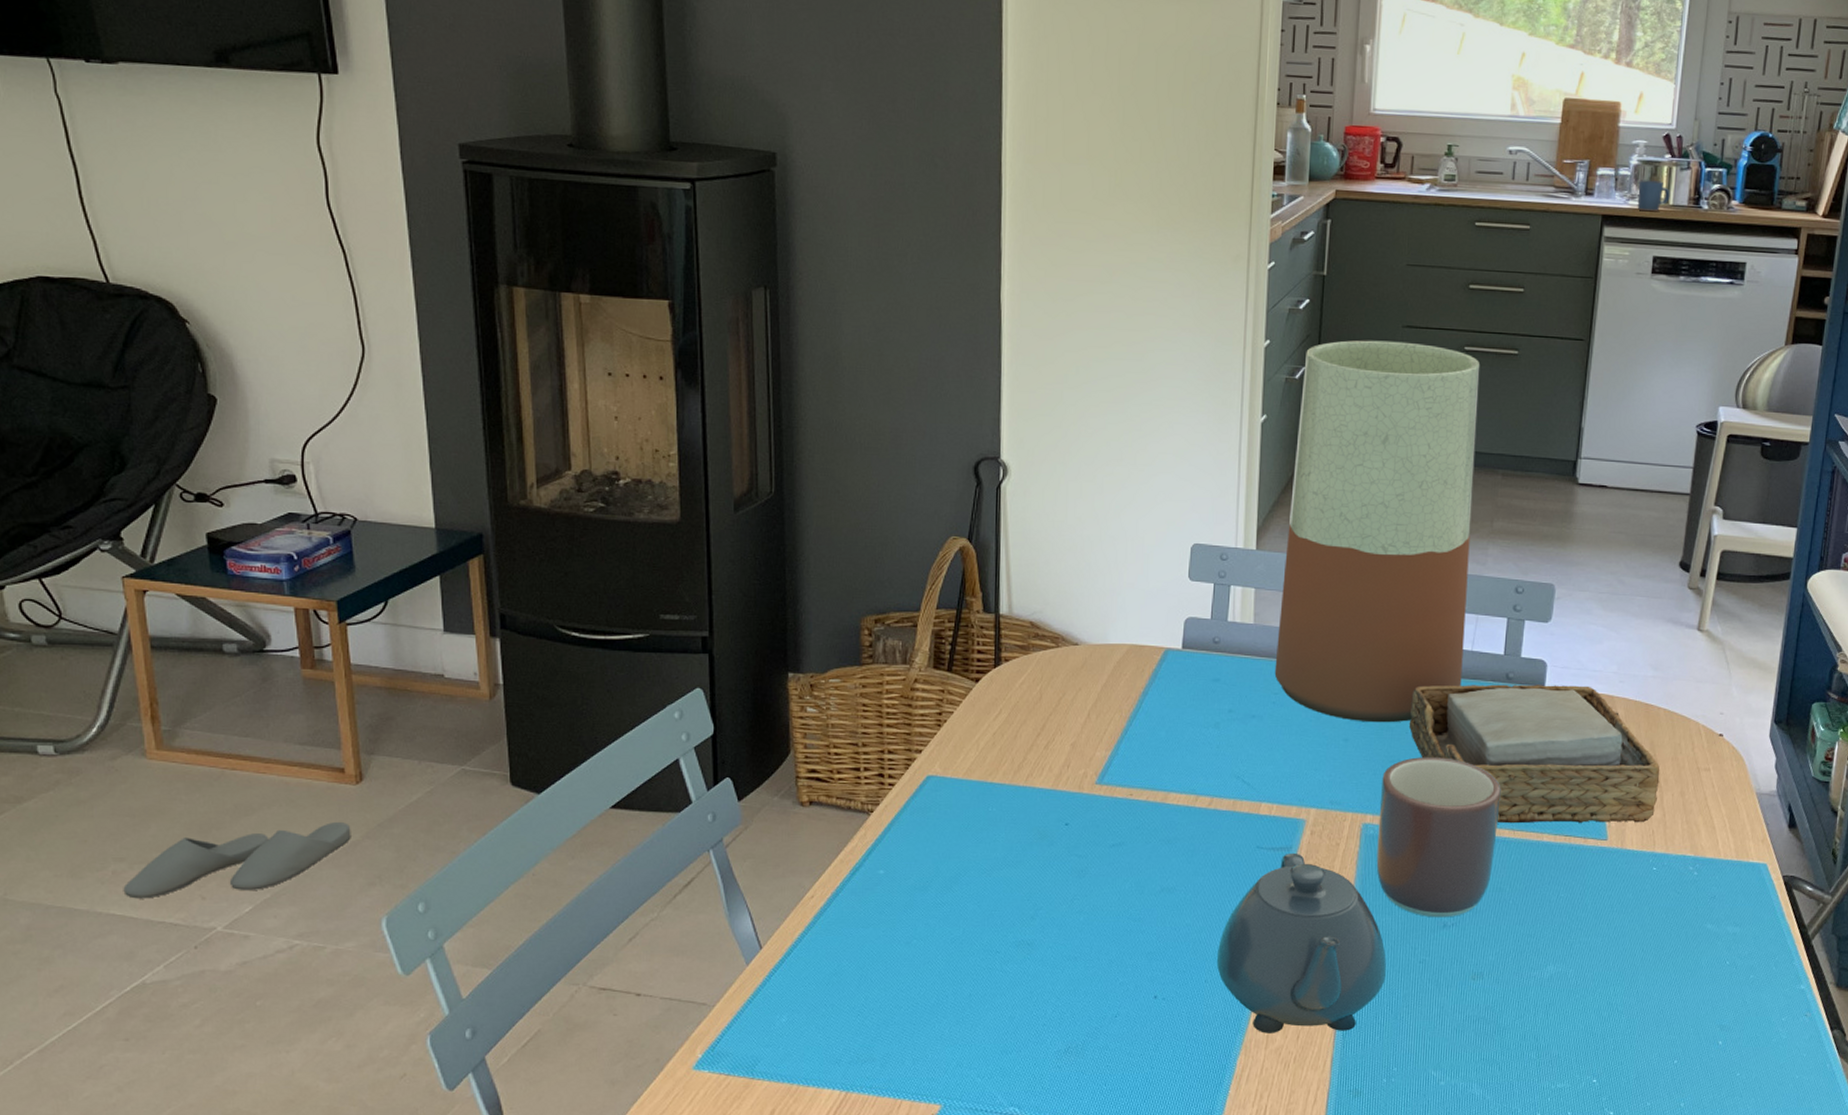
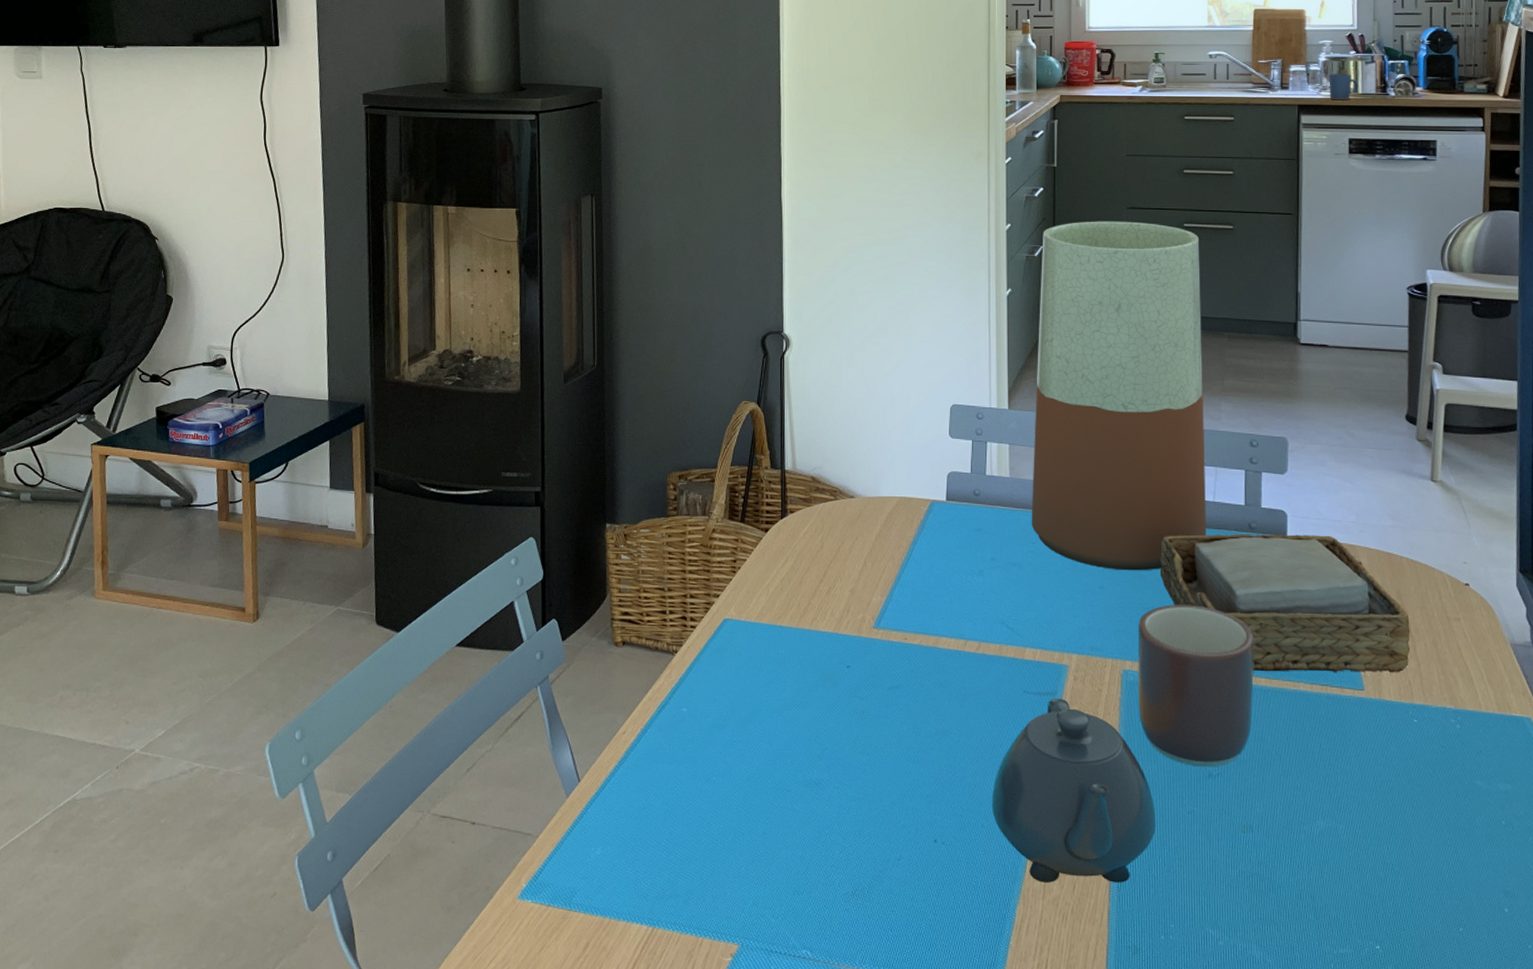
slippers: present [123,821,351,899] -> none [66,655,247,722]

